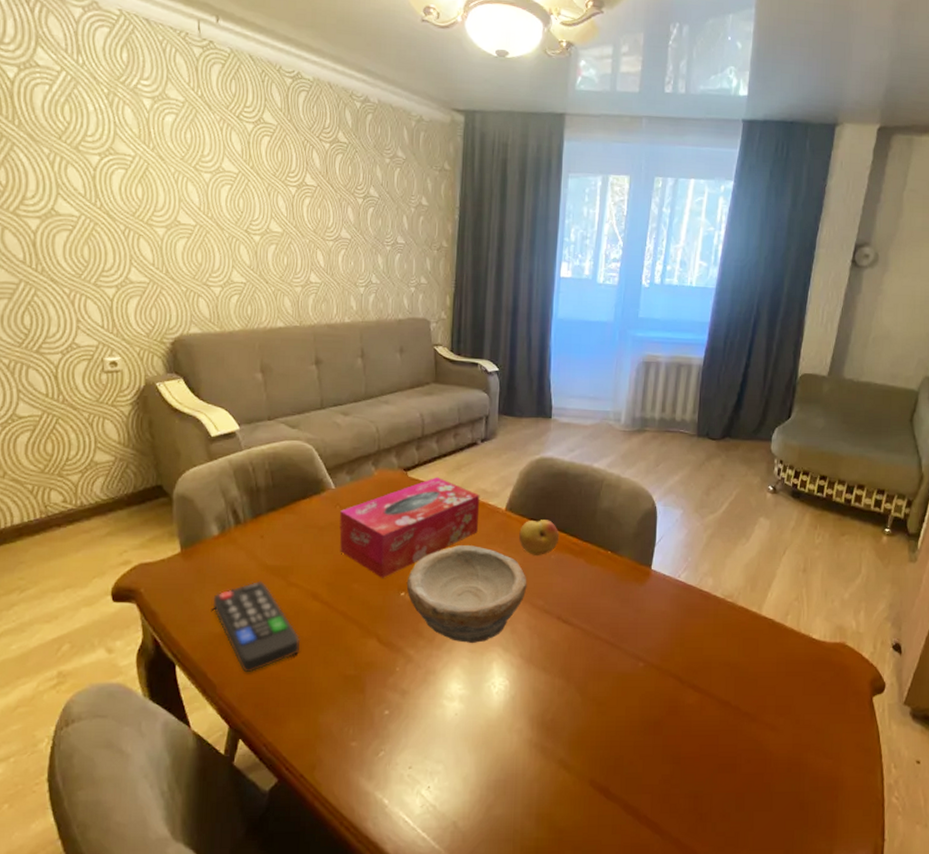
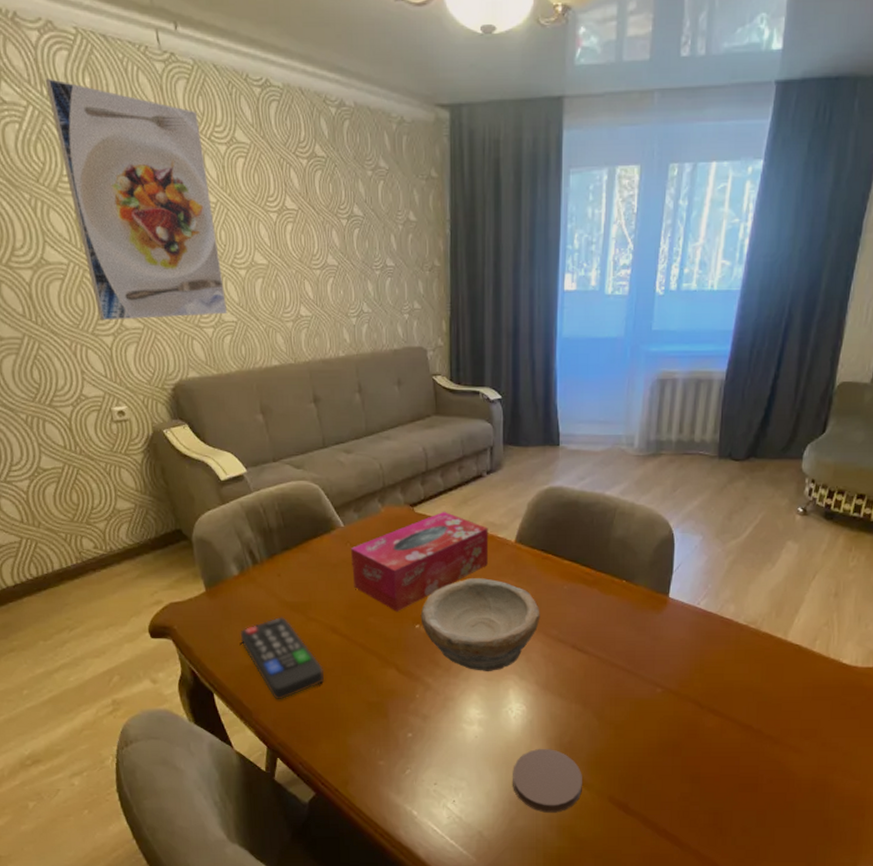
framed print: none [82,49,238,276] -> present [45,78,228,321]
coaster: none [492,726,564,799] -> present [513,748,582,813]
fruit: present [519,520,560,555] -> none [530,551,572,586]

